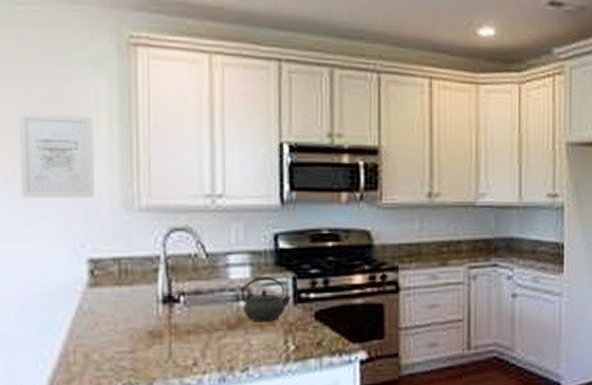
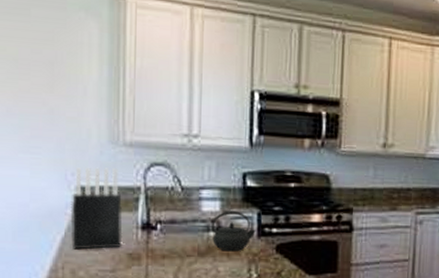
wall art: present [19,113,94,198] -> none [20,52,85,132]
knife block: none [81,235,141,330] -> present [70,167,123,250]

